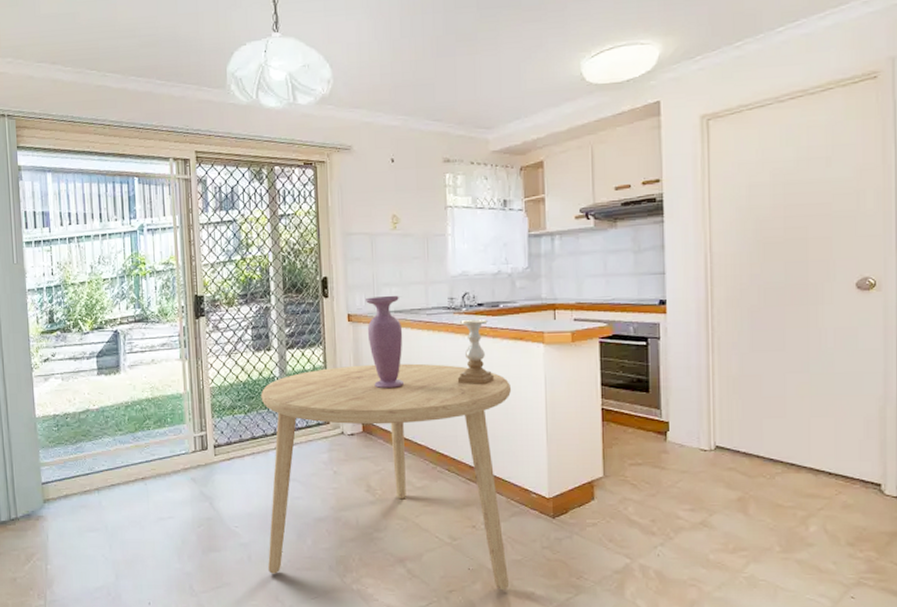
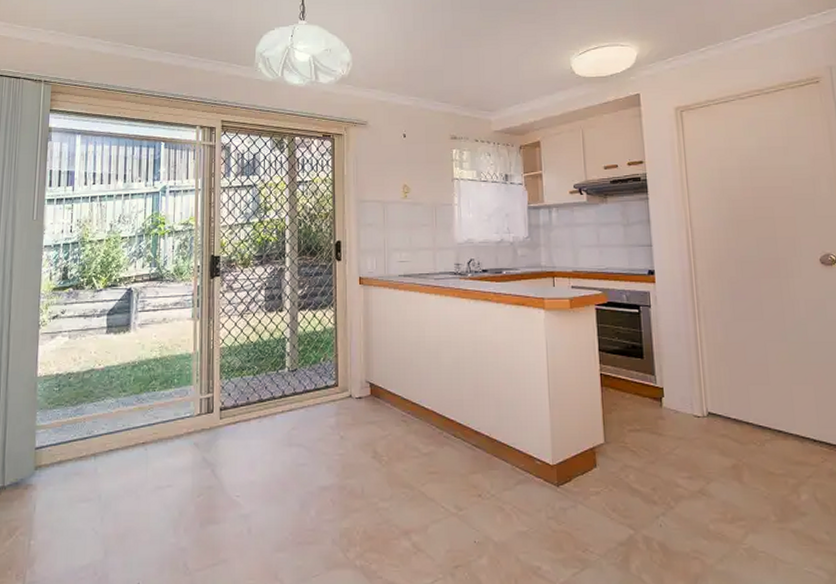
dining table: present [261,363,512,591] -> none [269,326,516,566]
vase: present [366,295,405,389] -> none [377,260,413,352]
candle holder: present [457,320,494,385] -> none [463,285,498,349]

